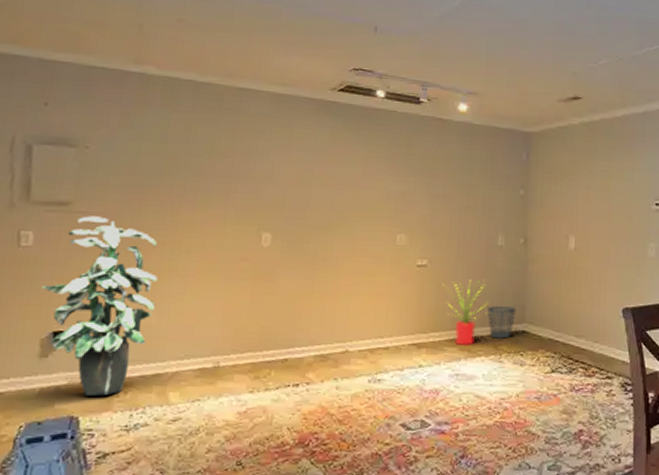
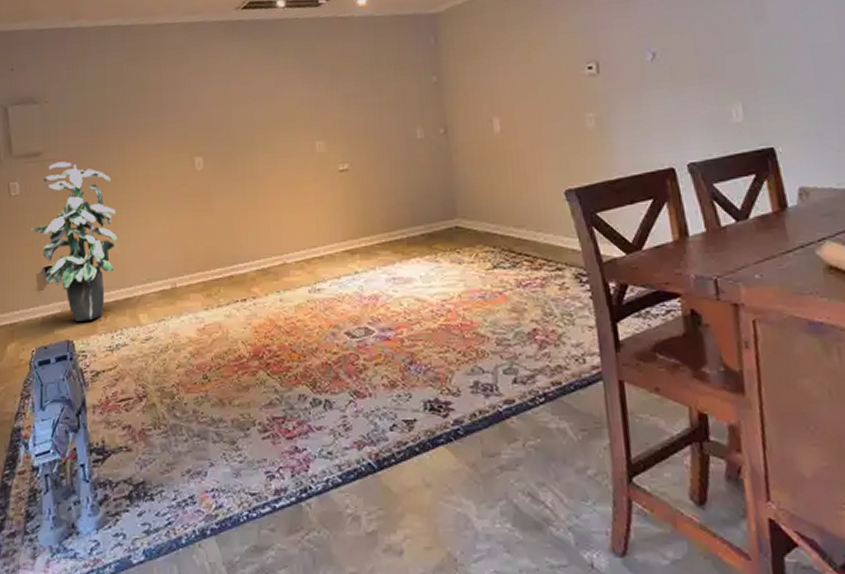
house plant: present [442,279,488,347] -> none [366,178,416,249]
wastebasket: present [487,305,516,339] -> none [415,202,446,238]

